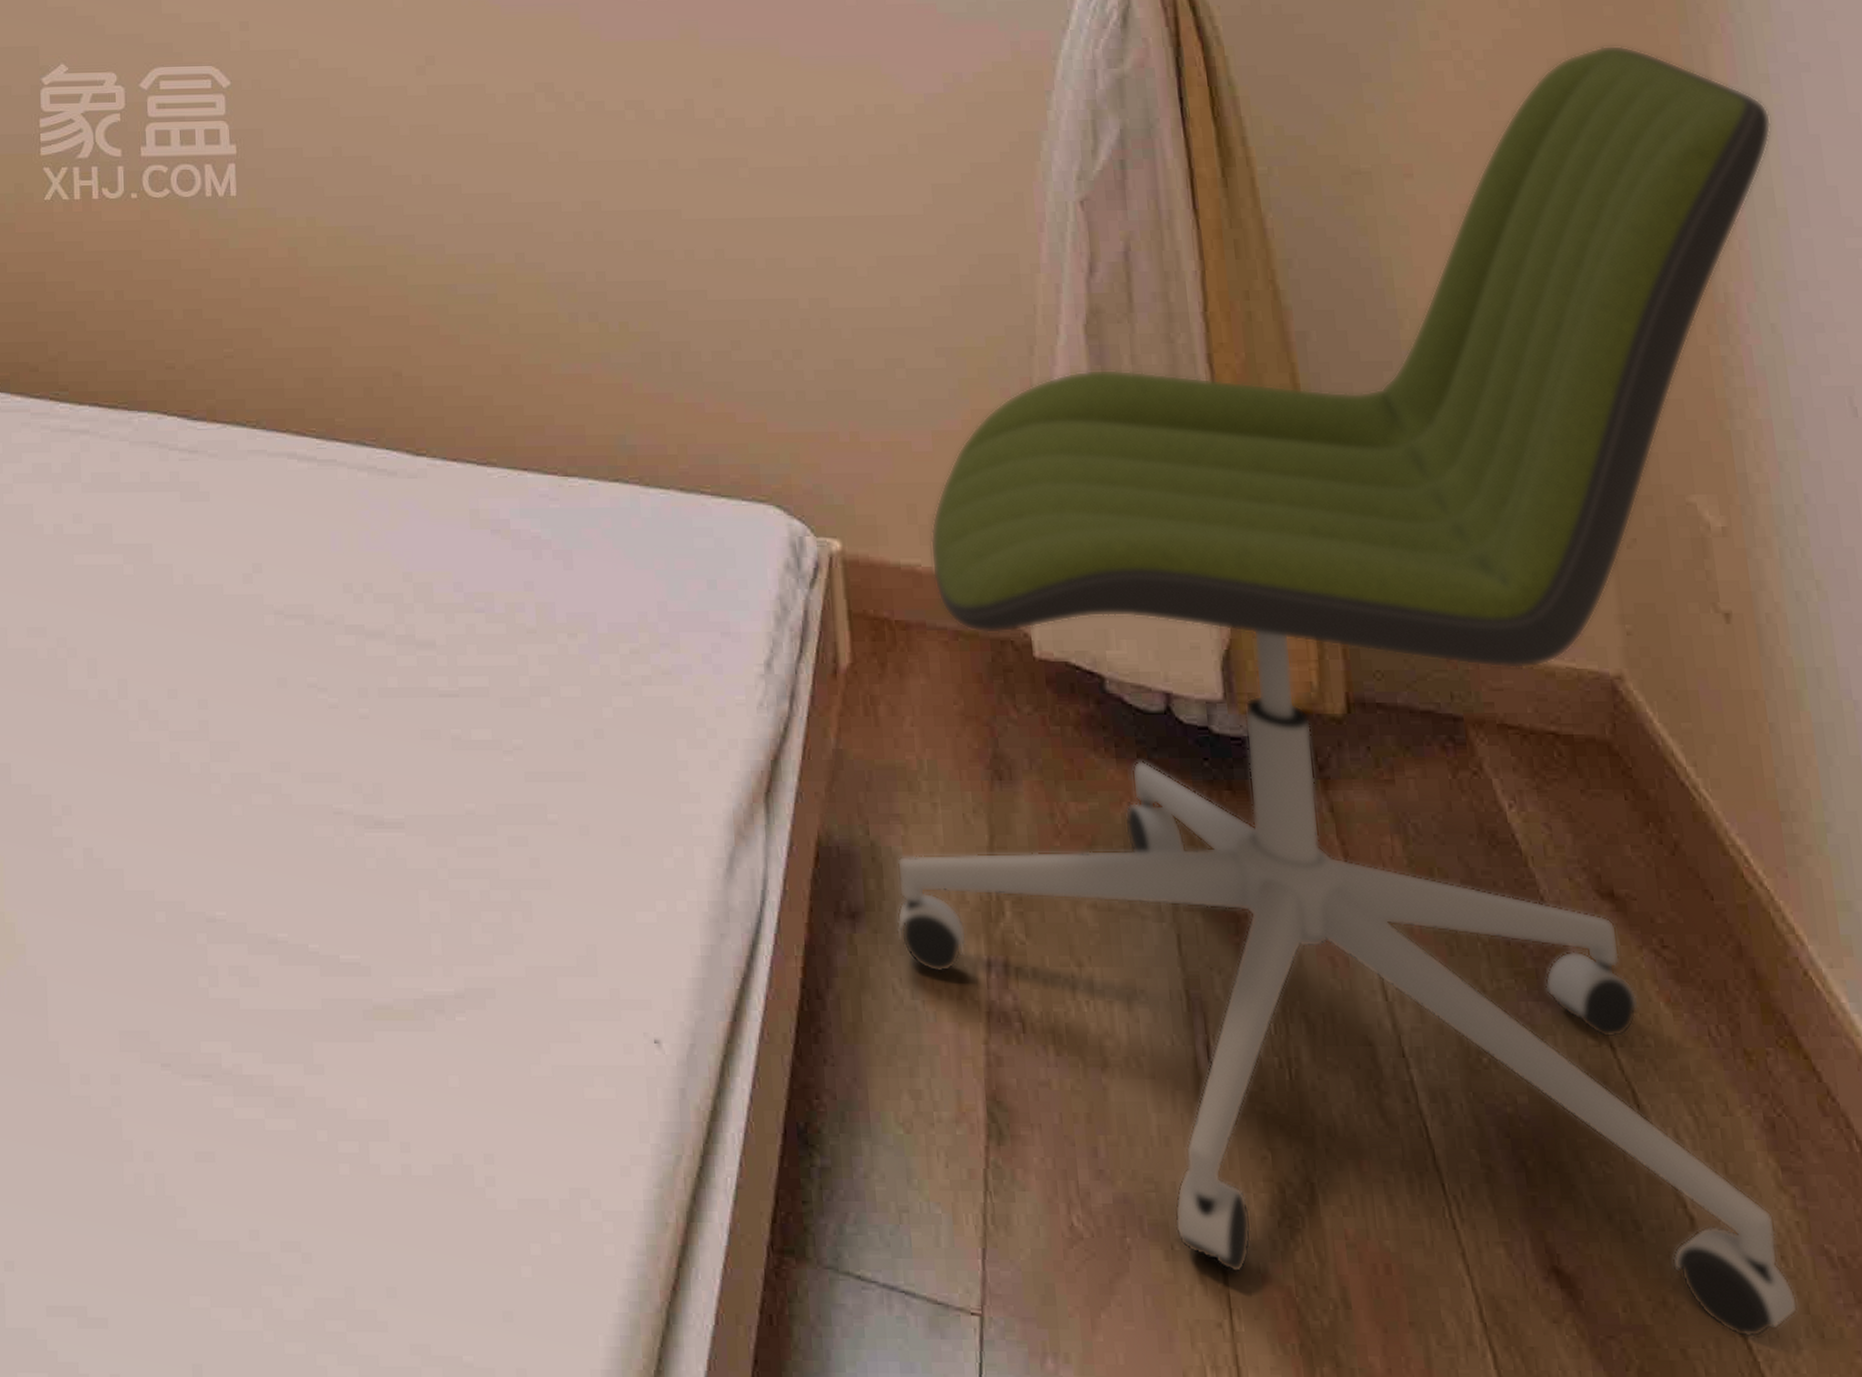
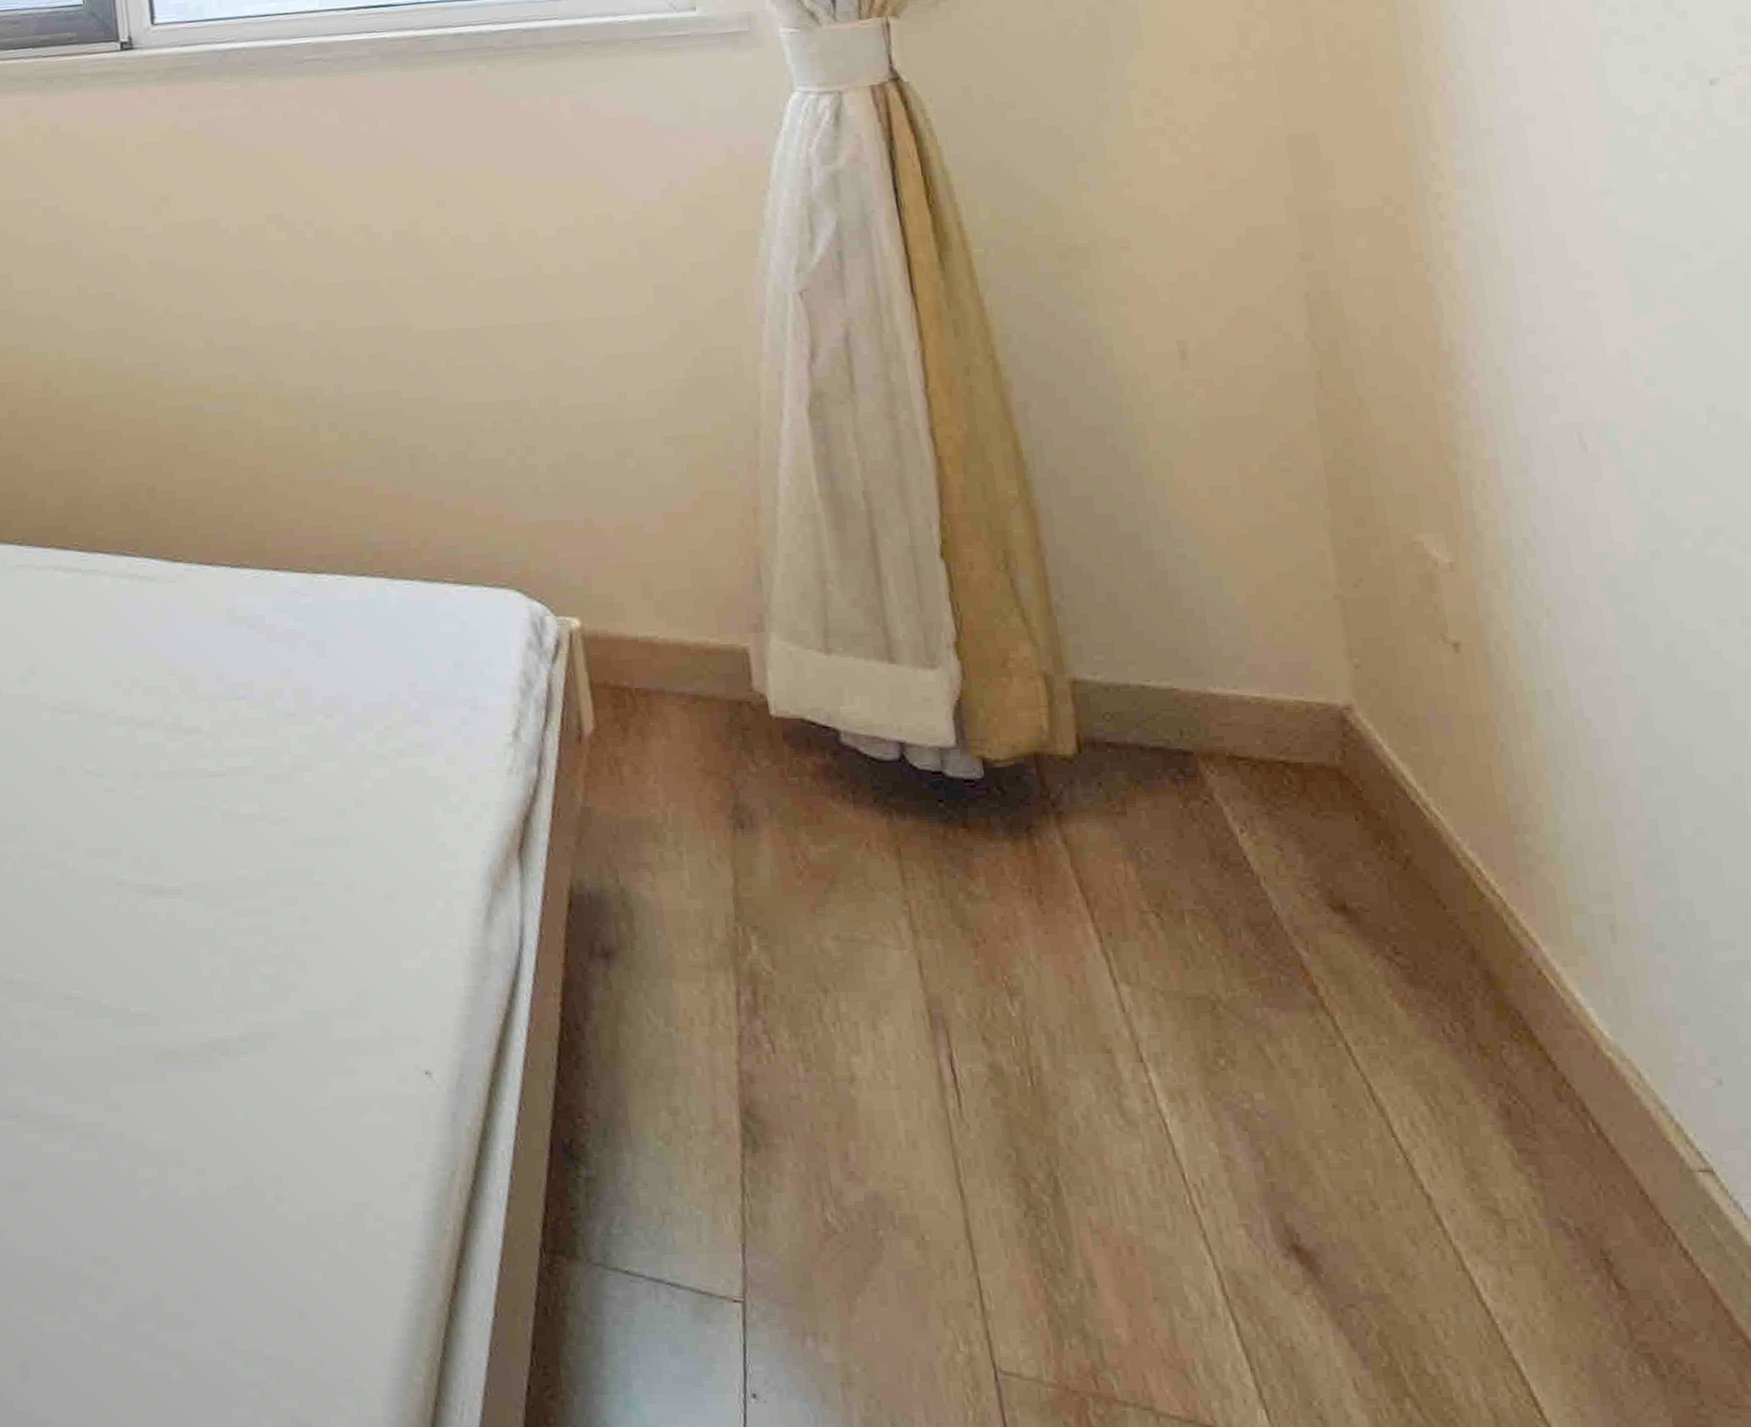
office chair: present [895,45,1799,1339] -> none [646,110,1536,1304]

